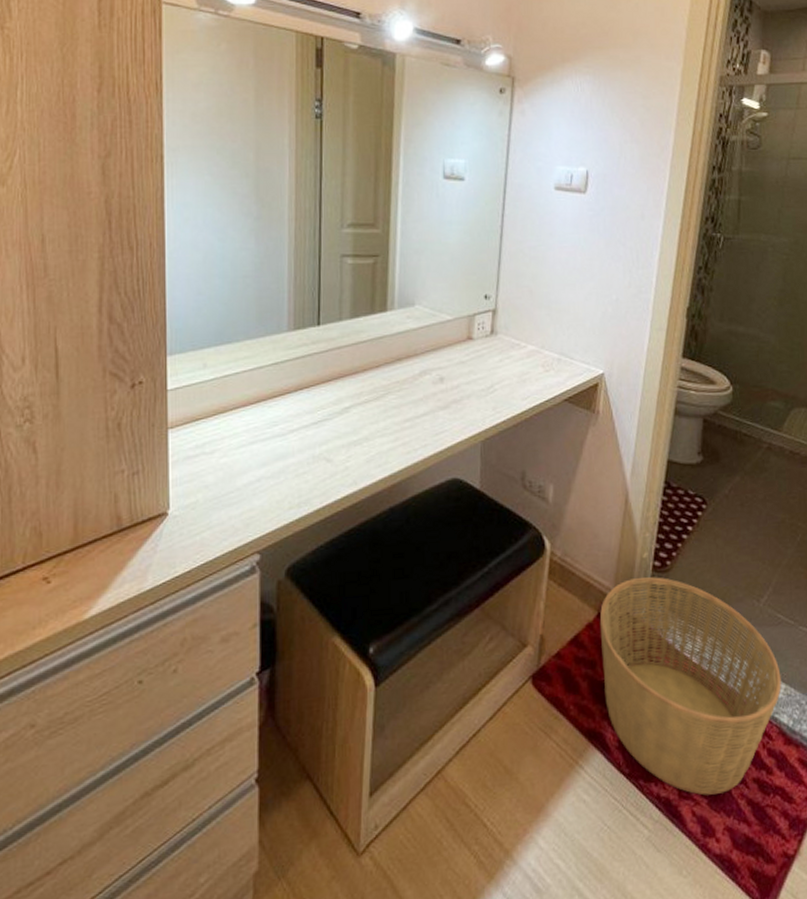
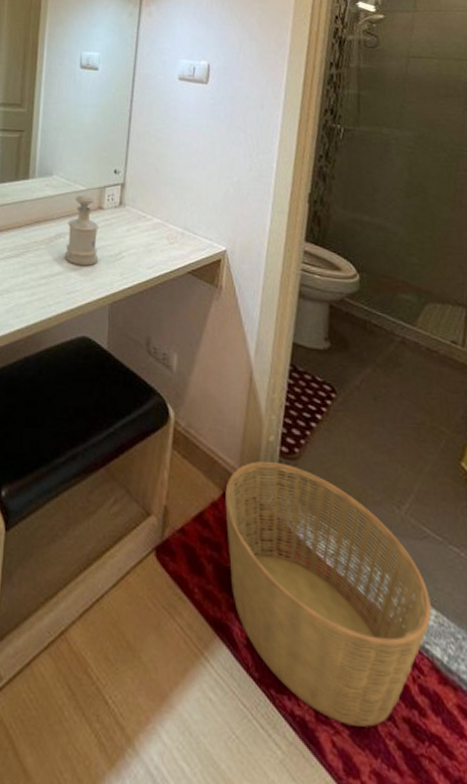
perfume bottle: none [430,323,469,403] -> present [64,193,99,266]

